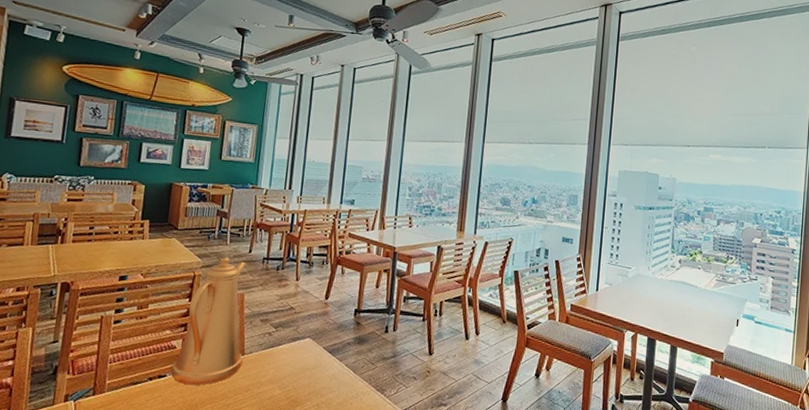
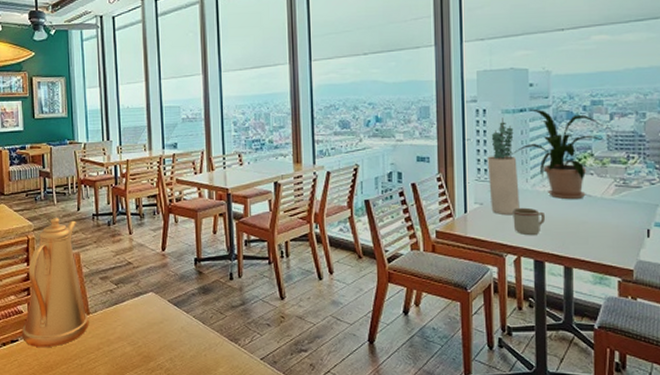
vase: none [618,212,643,297] -> present [487,118,520,216]
mug: none [634,290,661,317] -> present [513,207,546,236]
house plant: none [638,208,712,289] -> present [510,108,606,200]

